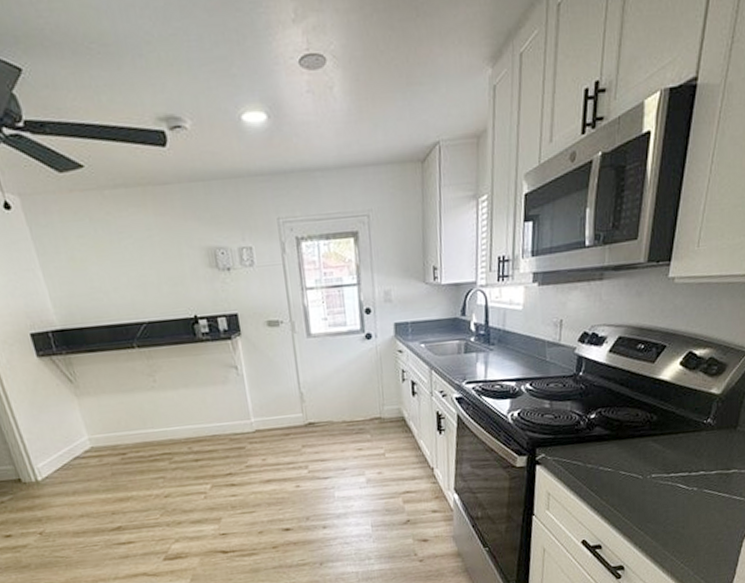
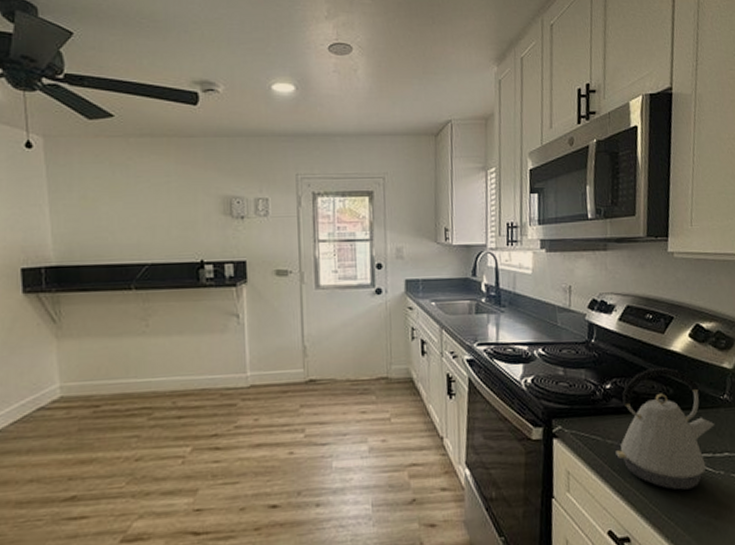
kettle: none [595,395,694,505] -> present [616,367,714,490]

